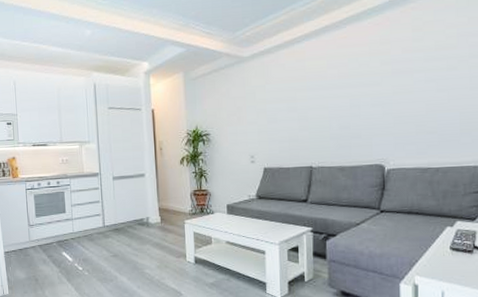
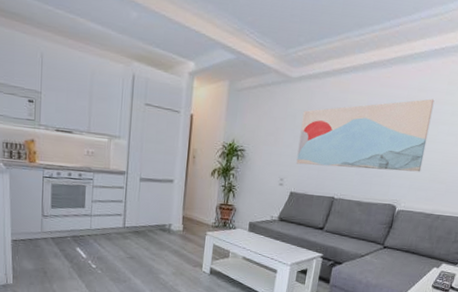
wall art: none [262,49,404,139] -> present [296,98,435,172]

